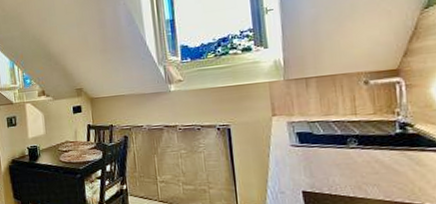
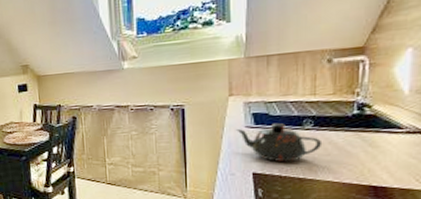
teapot: none [281,142,369,181] -> present [235,123,323,162]

